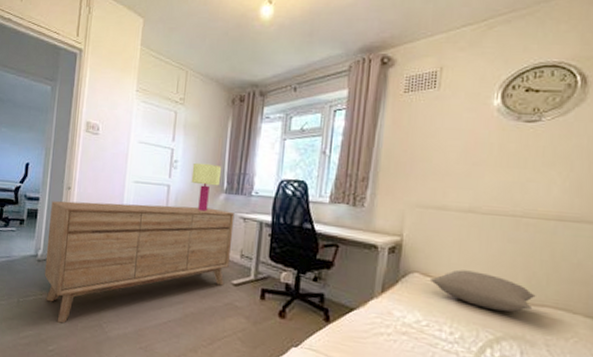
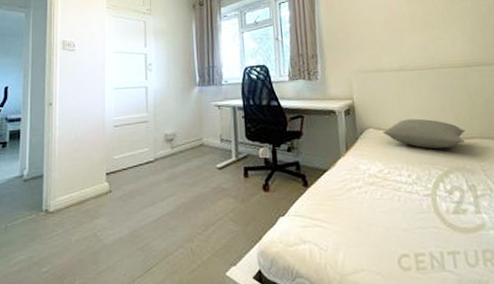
sideboard: present [44,201,235,324] -> none [32,101,211,241]
table lamp: present [191,162,222,212] -> none [166,62,193,106]

